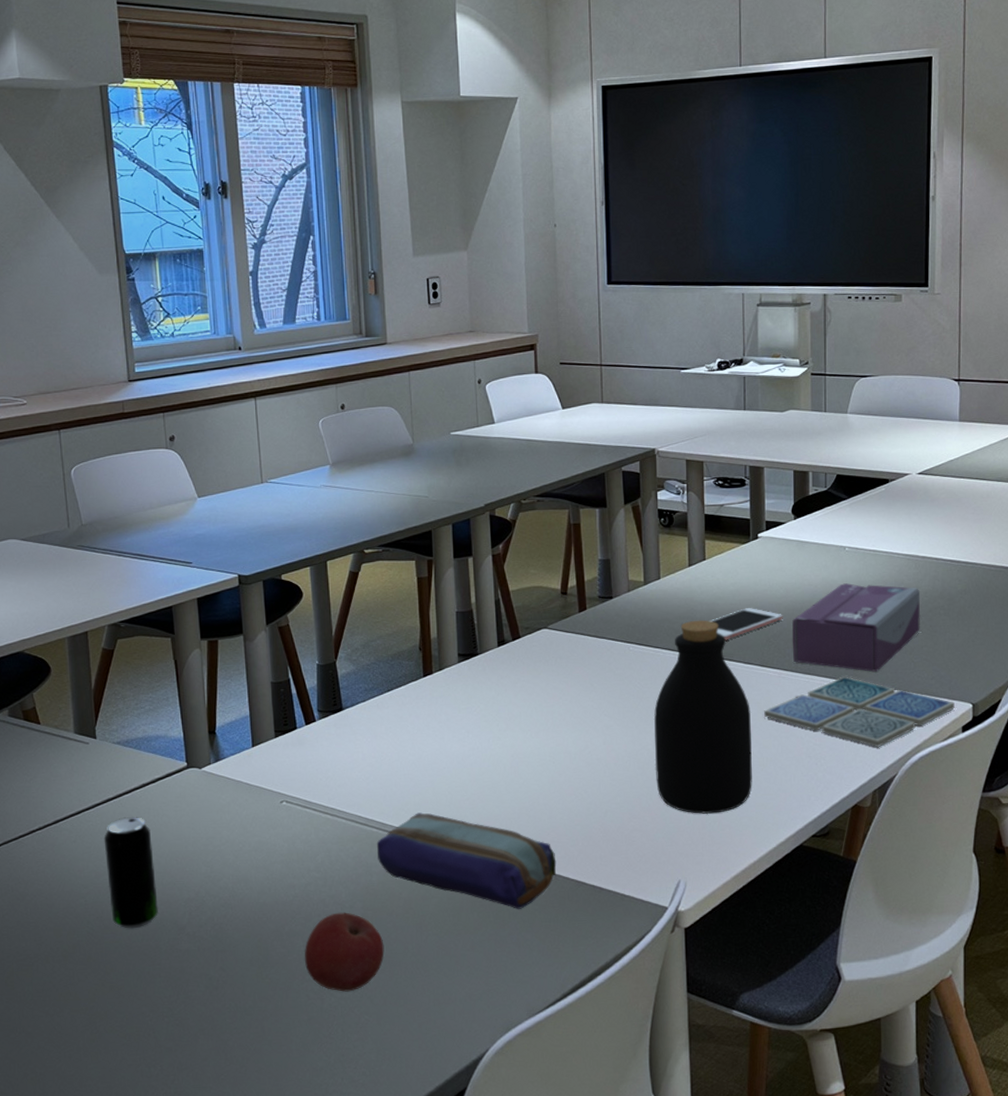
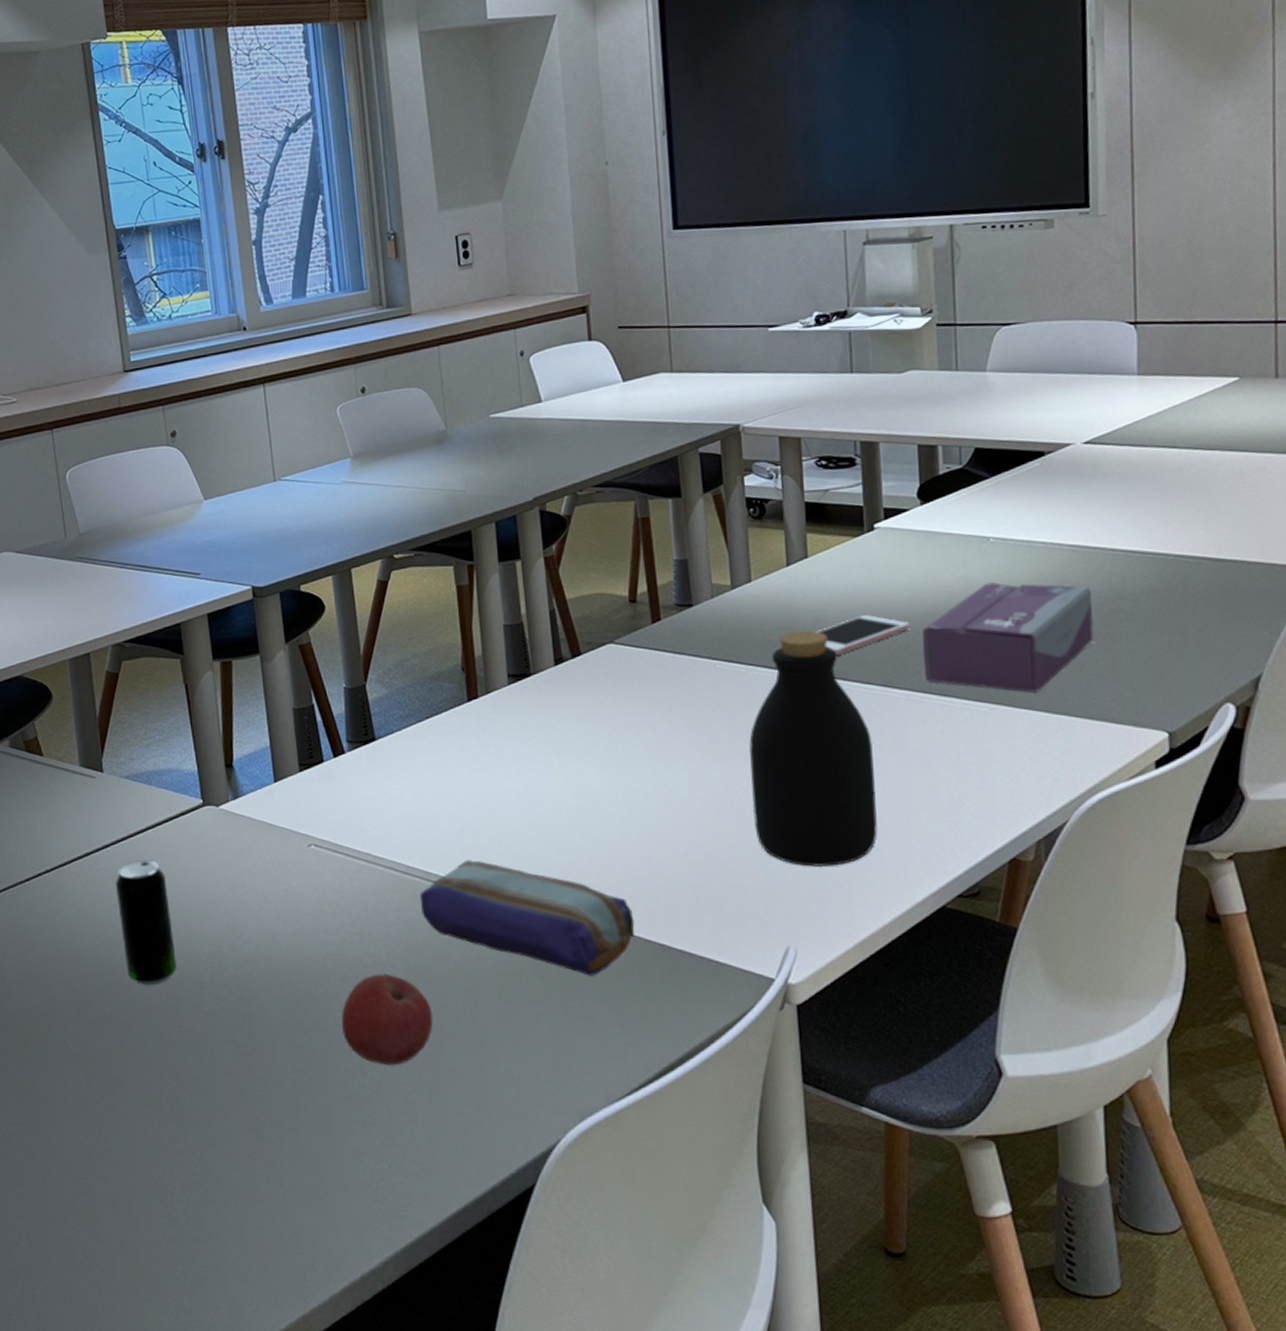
drink coaster: present [764,676,955,747] -> none [889,698,1144,787]

